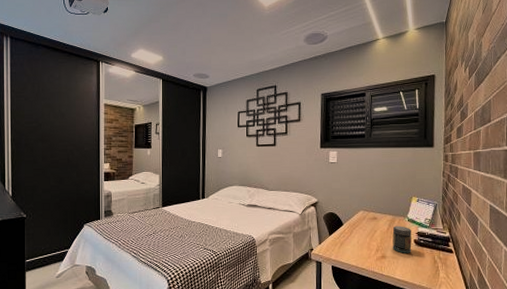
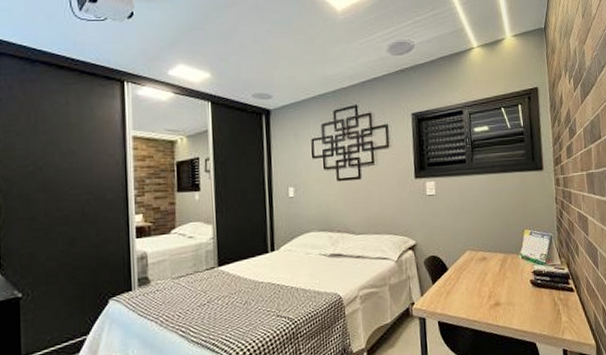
jar: present [392,226,412,253] -> none [505,265,528,298]

